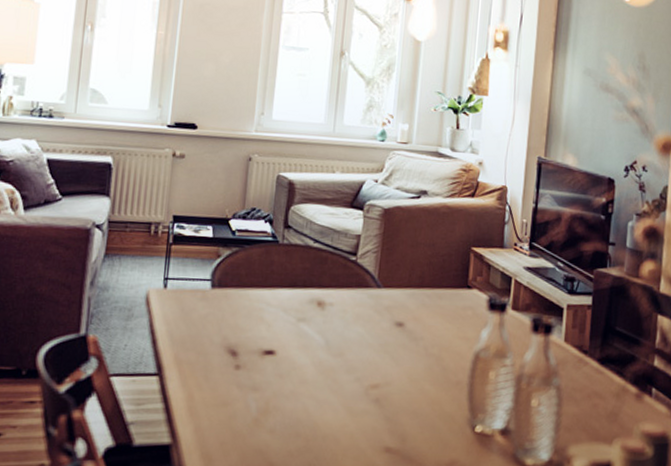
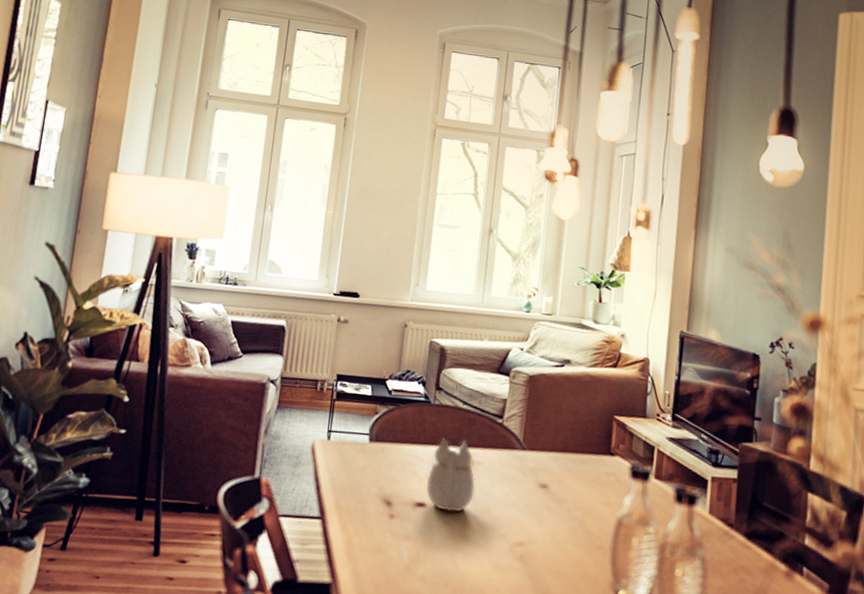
teapot: none [274,280,328,358] -> present [425,438,475,513]

